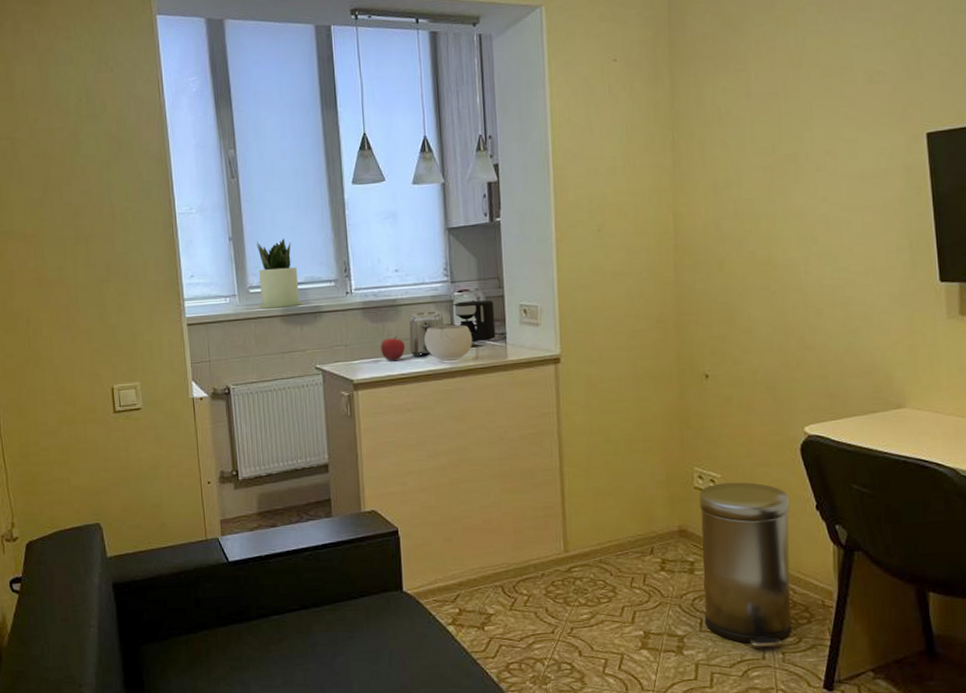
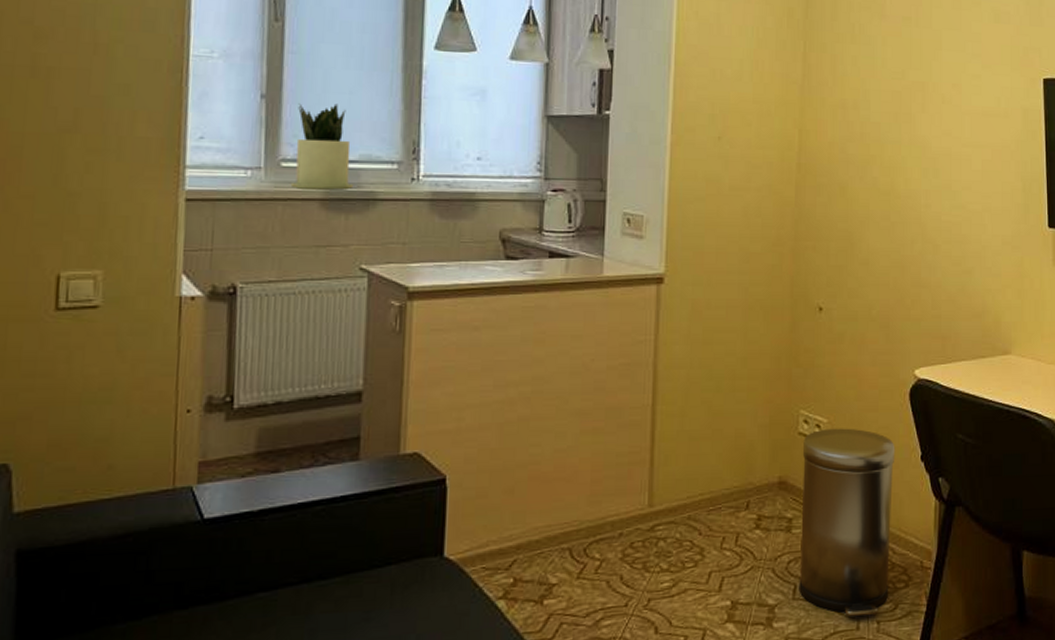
fruit: present [381,336,405,361] -> none [448,237,480,266]
toaster: present [409,311,444,358] -> none [485,211,531,265]
bowl: present [424,324,473,361] -> none [505,229,564,272]
coffee maker: present [452,299,507,344] -> none [543,202,606,254]

